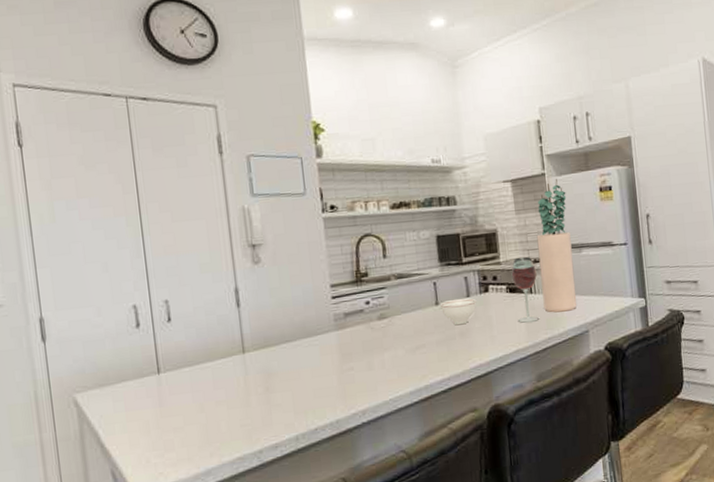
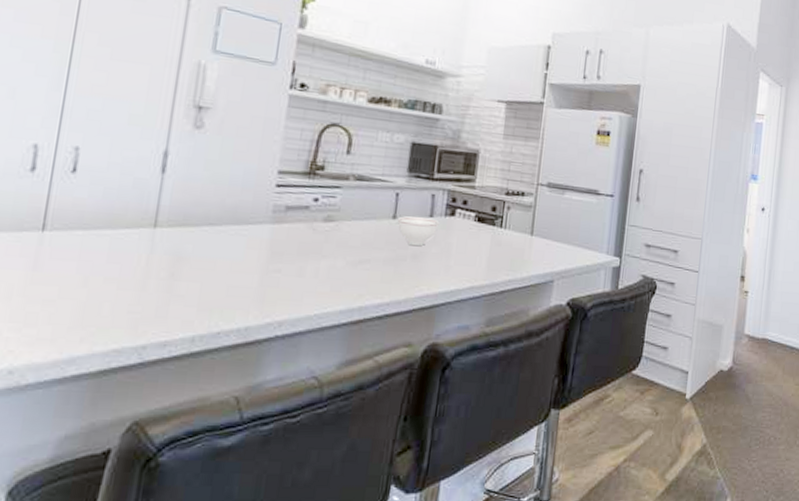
wineglass: present [511,257,539,324] -> none [480,186,512,260]
vase: present [536,179,577,313] -> none [511,111,562,256]

